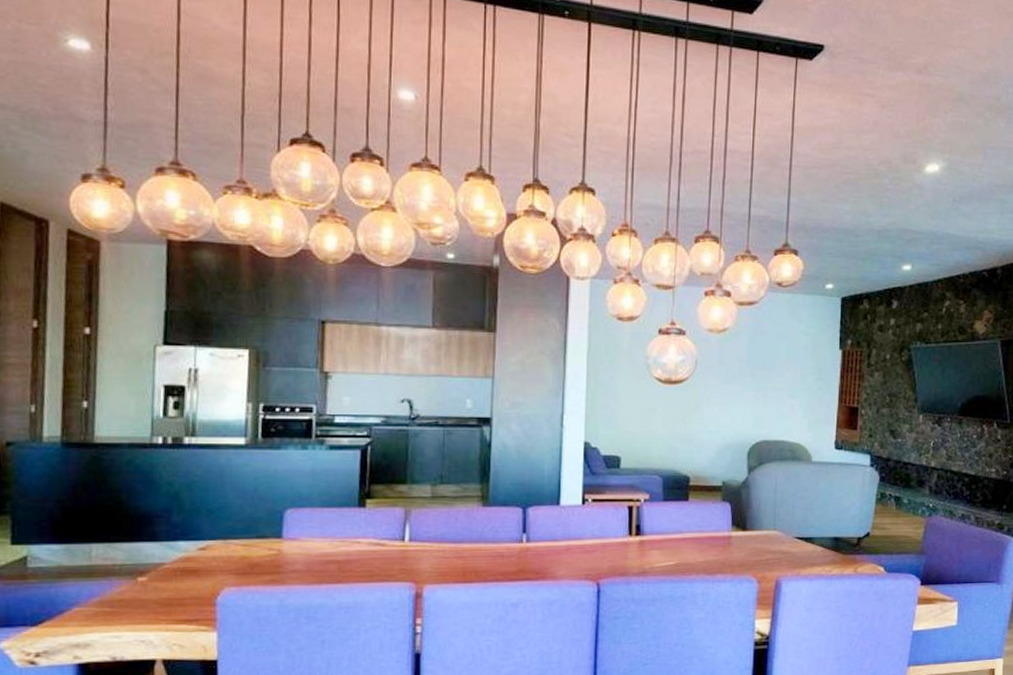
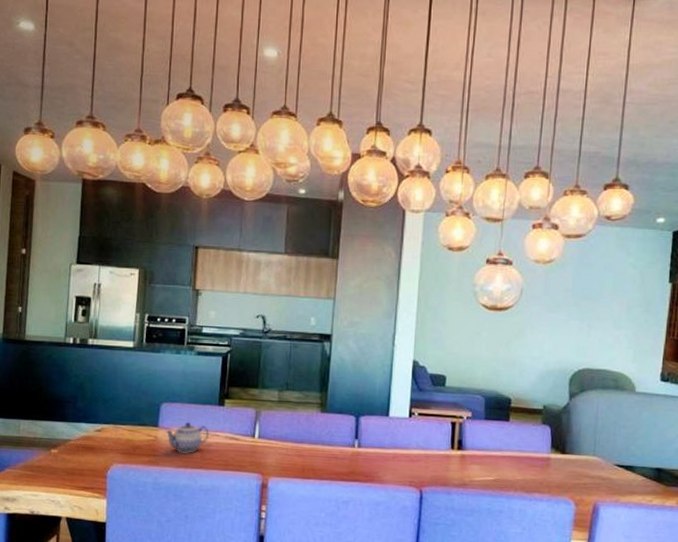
teapot: none [291,529,349,567] -> present [165,422,210,453]

